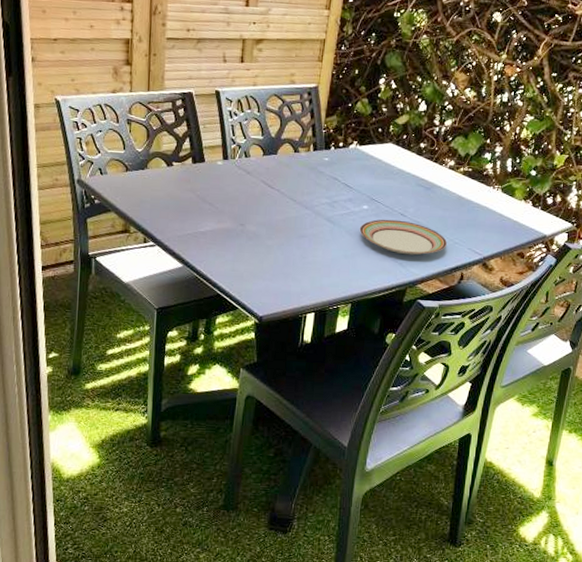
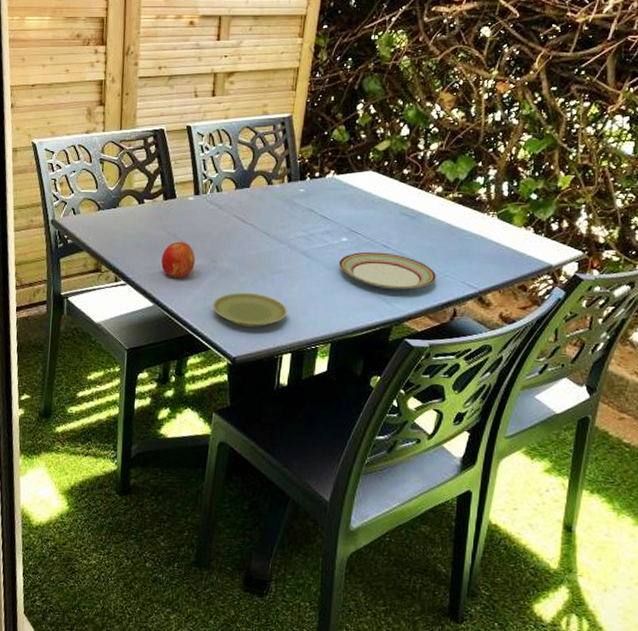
fruit: none [190,205,224,240] -> present [161,241,195,278]
plate: none [240,255,311,288] -> present [212,292,287,327]

